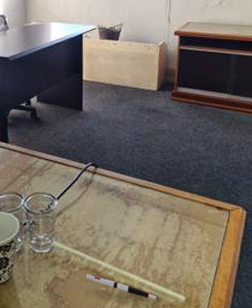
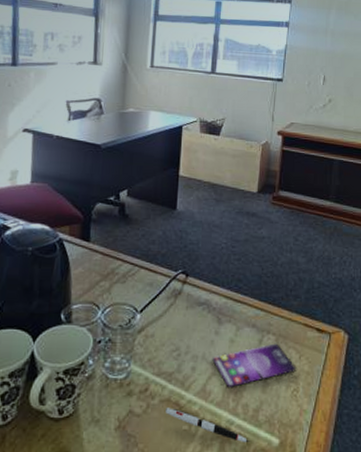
smartphone: none [123,220,198,258] -> present [212,343,296,388]

